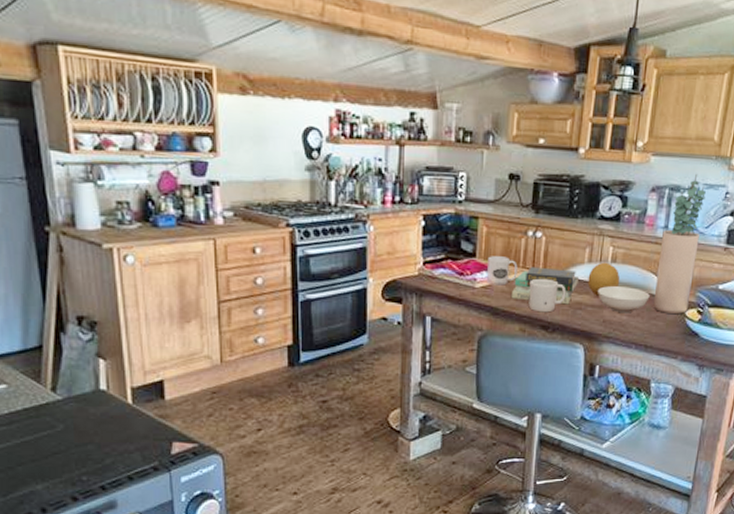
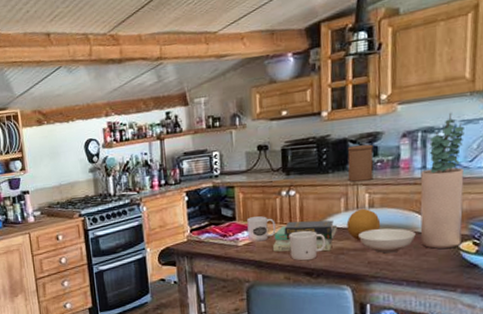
canister: none [595,192,624,232] -> present [347,144,374,182]

